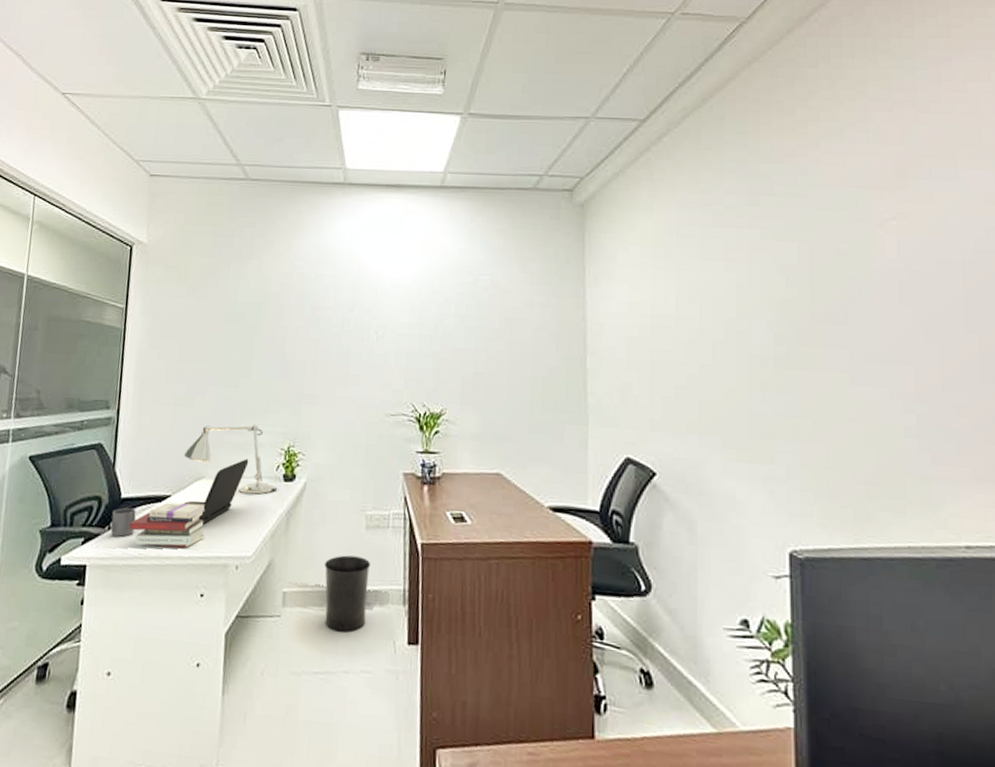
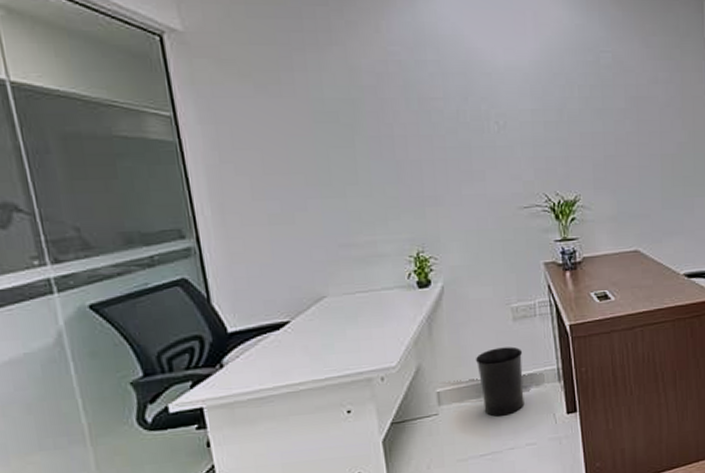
mug: present [110,508,137,537] -> none [220,341,253,373]
books: present [129,502,206,548] -> none [245,324,340,377]
desk lamp: present [183,423,277,495] -> none [294,234,412,307]
laptop: present [183,458,249,526] -> none [306,271,375,346]

